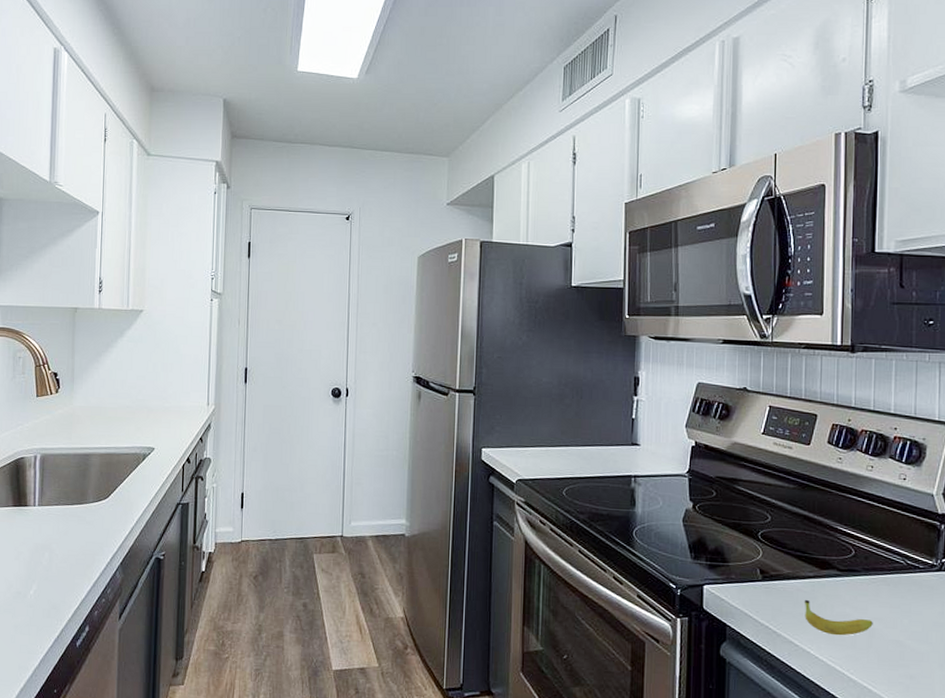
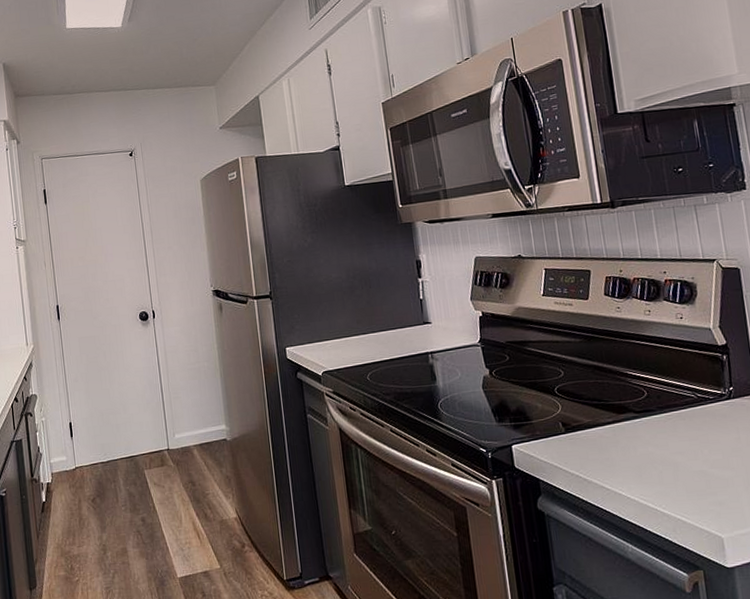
fruit: present [804,600,873,636] -> none [608,445,676,475]

